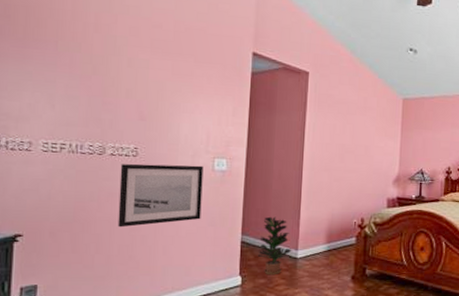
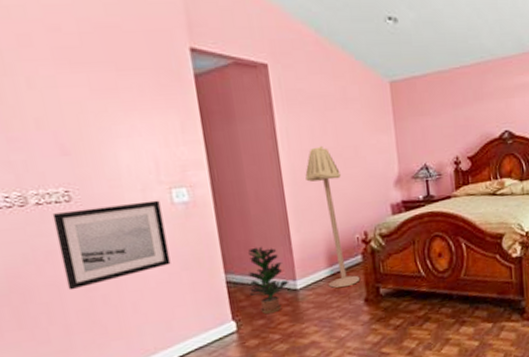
floor lamp: none [322,142,351,262] -> present [305,146,361,288]

